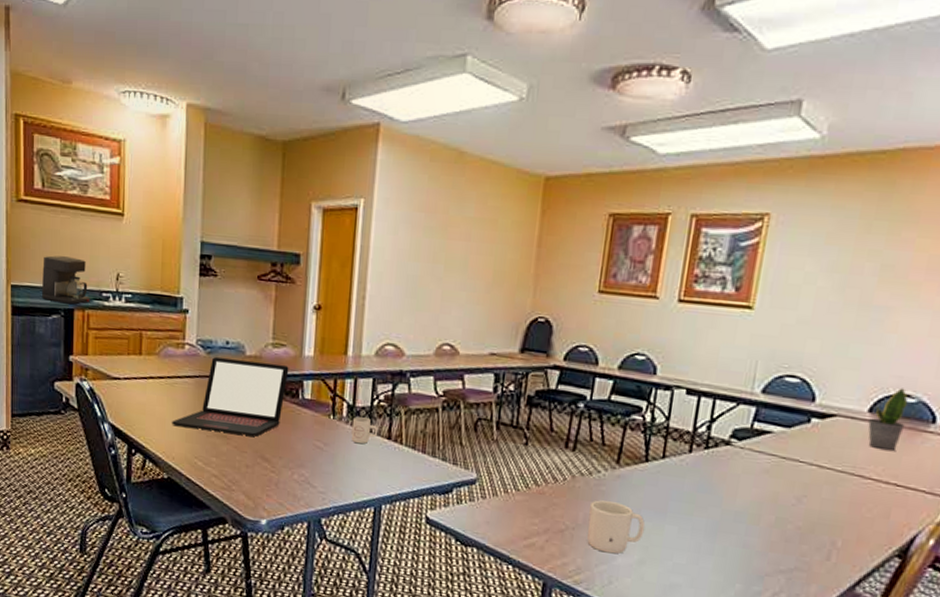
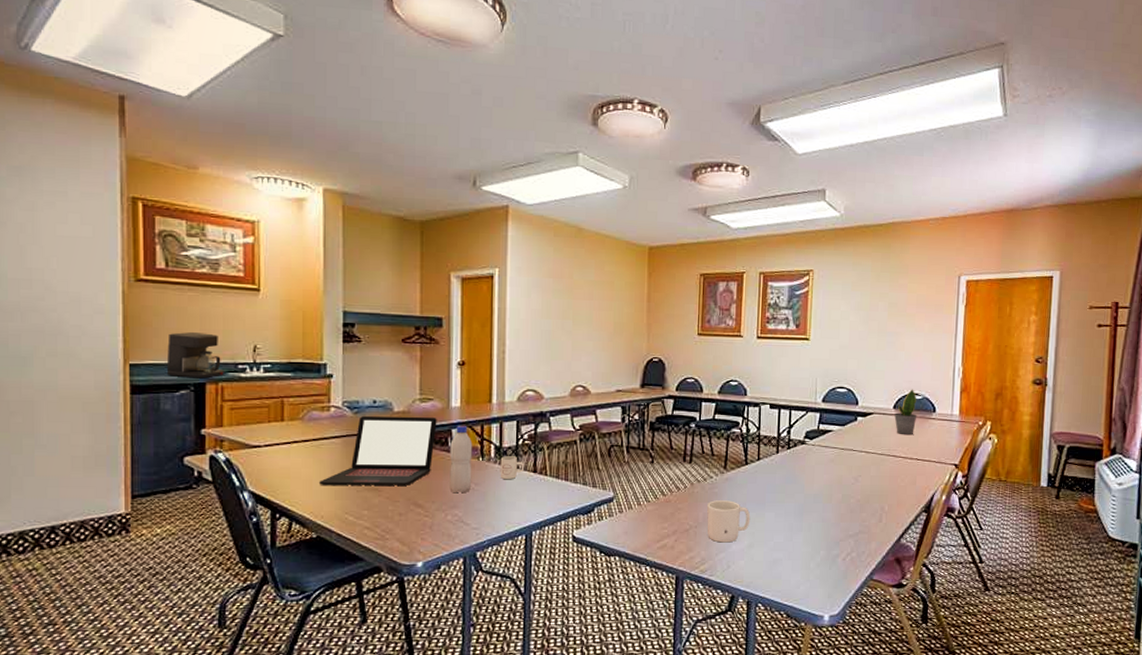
water bottle: none [297,376,324,453] -> present [449,425,473,494]

